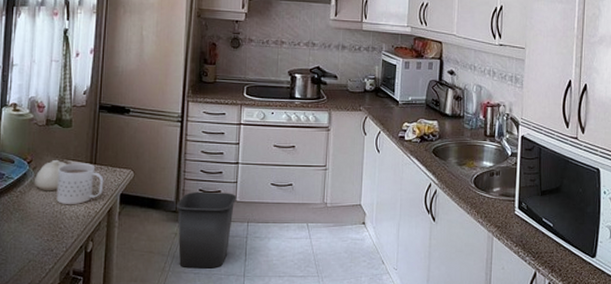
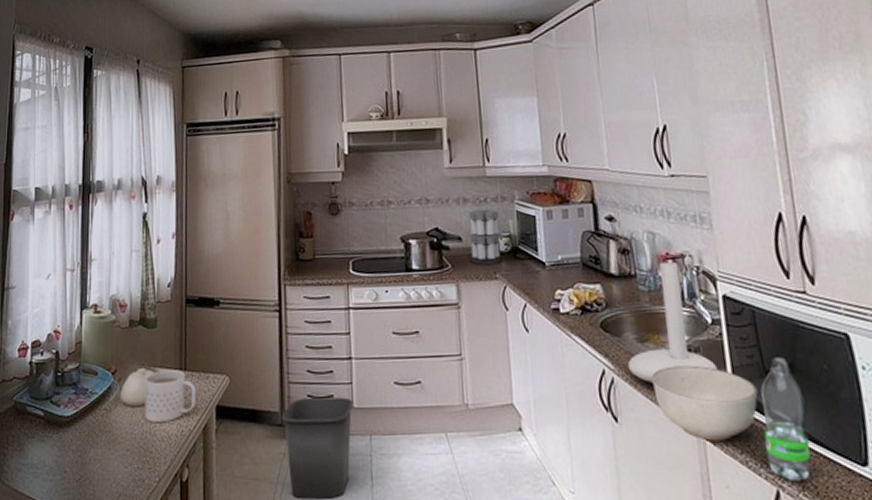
spice rack: none [342,50,369,100] -> present [469,203,501,266]
paper towel holder: none [447,108,510,195] -> present [627,261,718,384]
bowl: none [463,184,534,237] -> present [652,365,758,441]
bottle: none [532,182,564,266] -> present [760,357,812,482]

